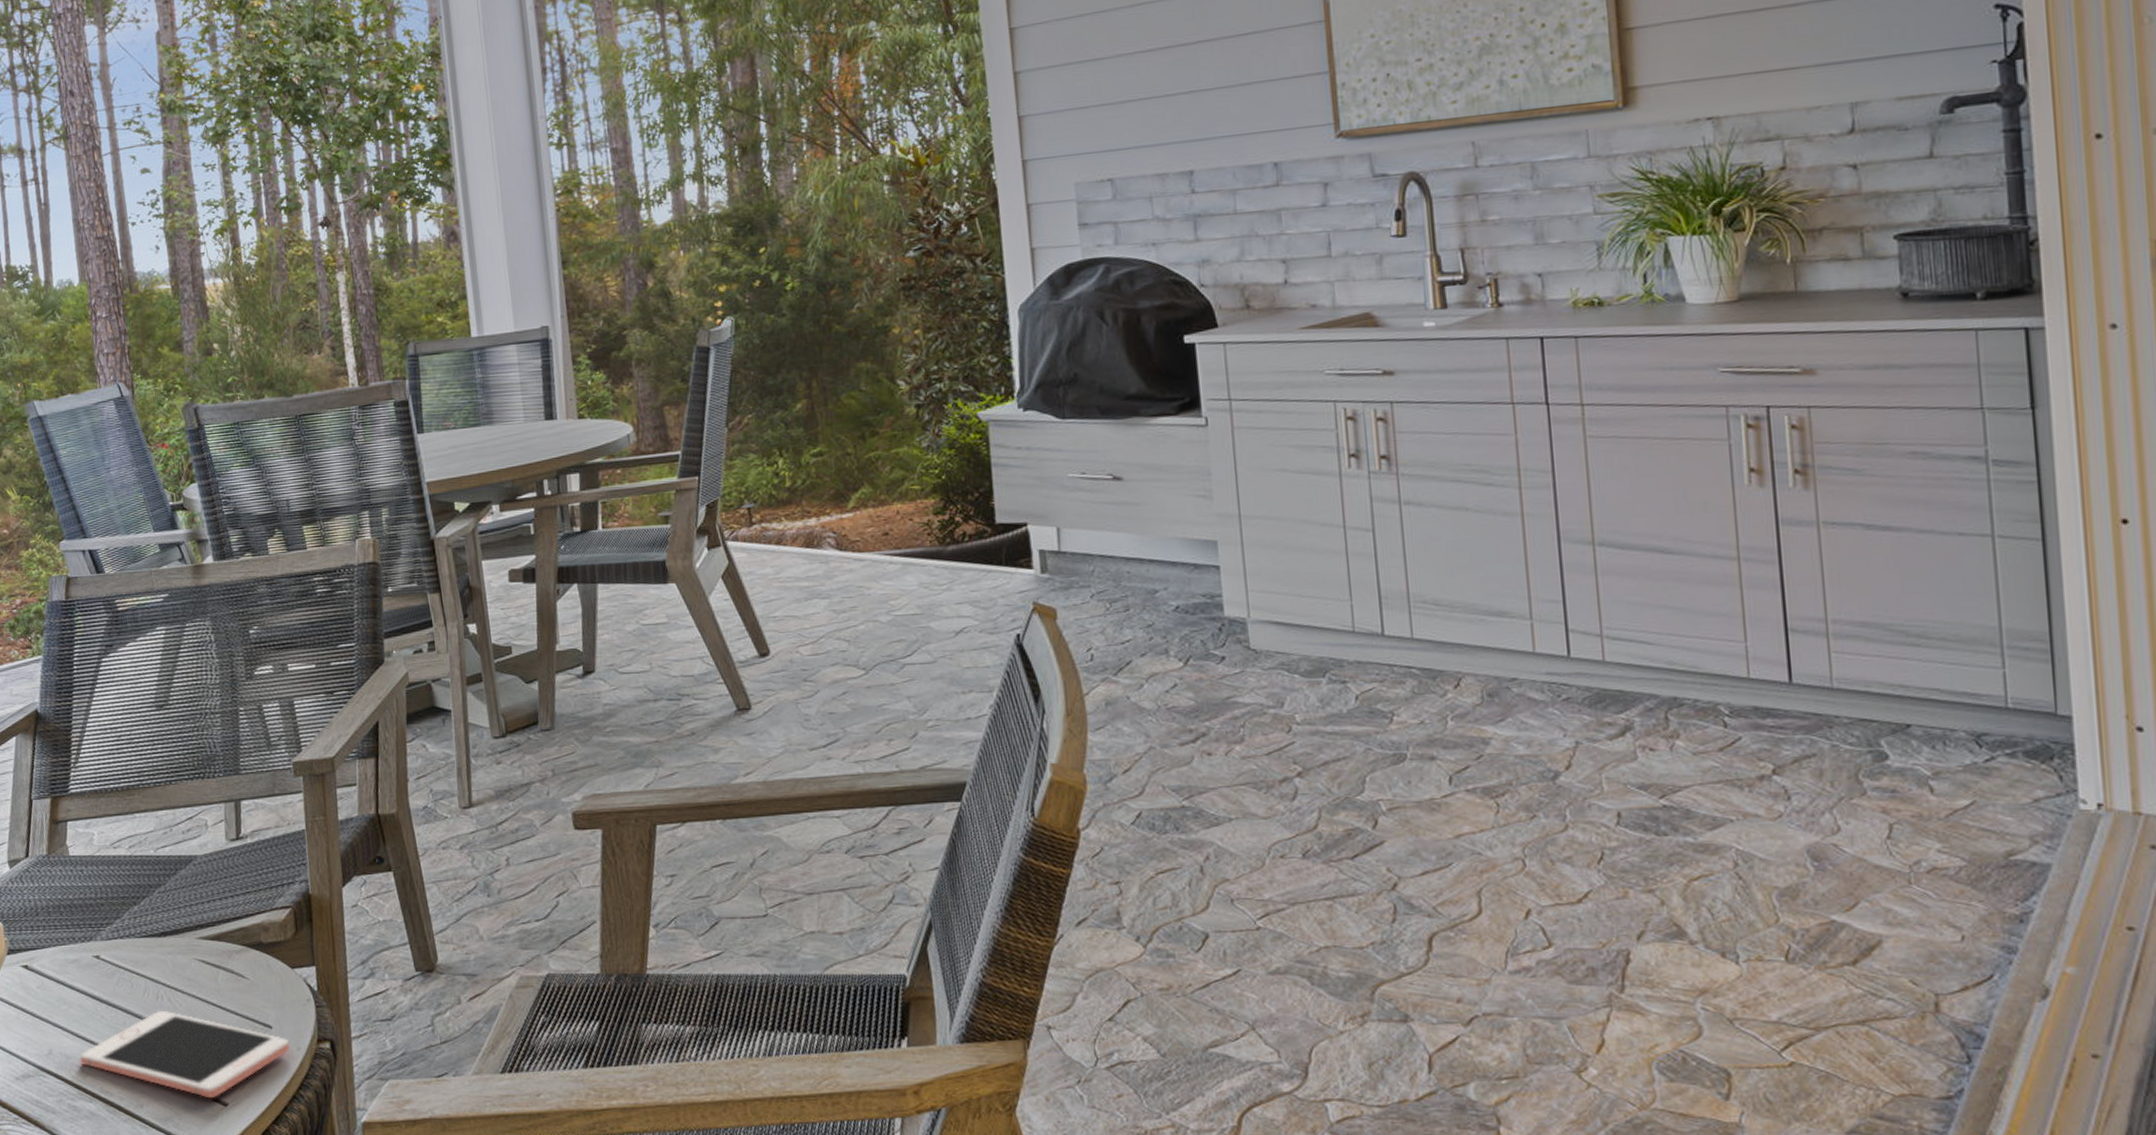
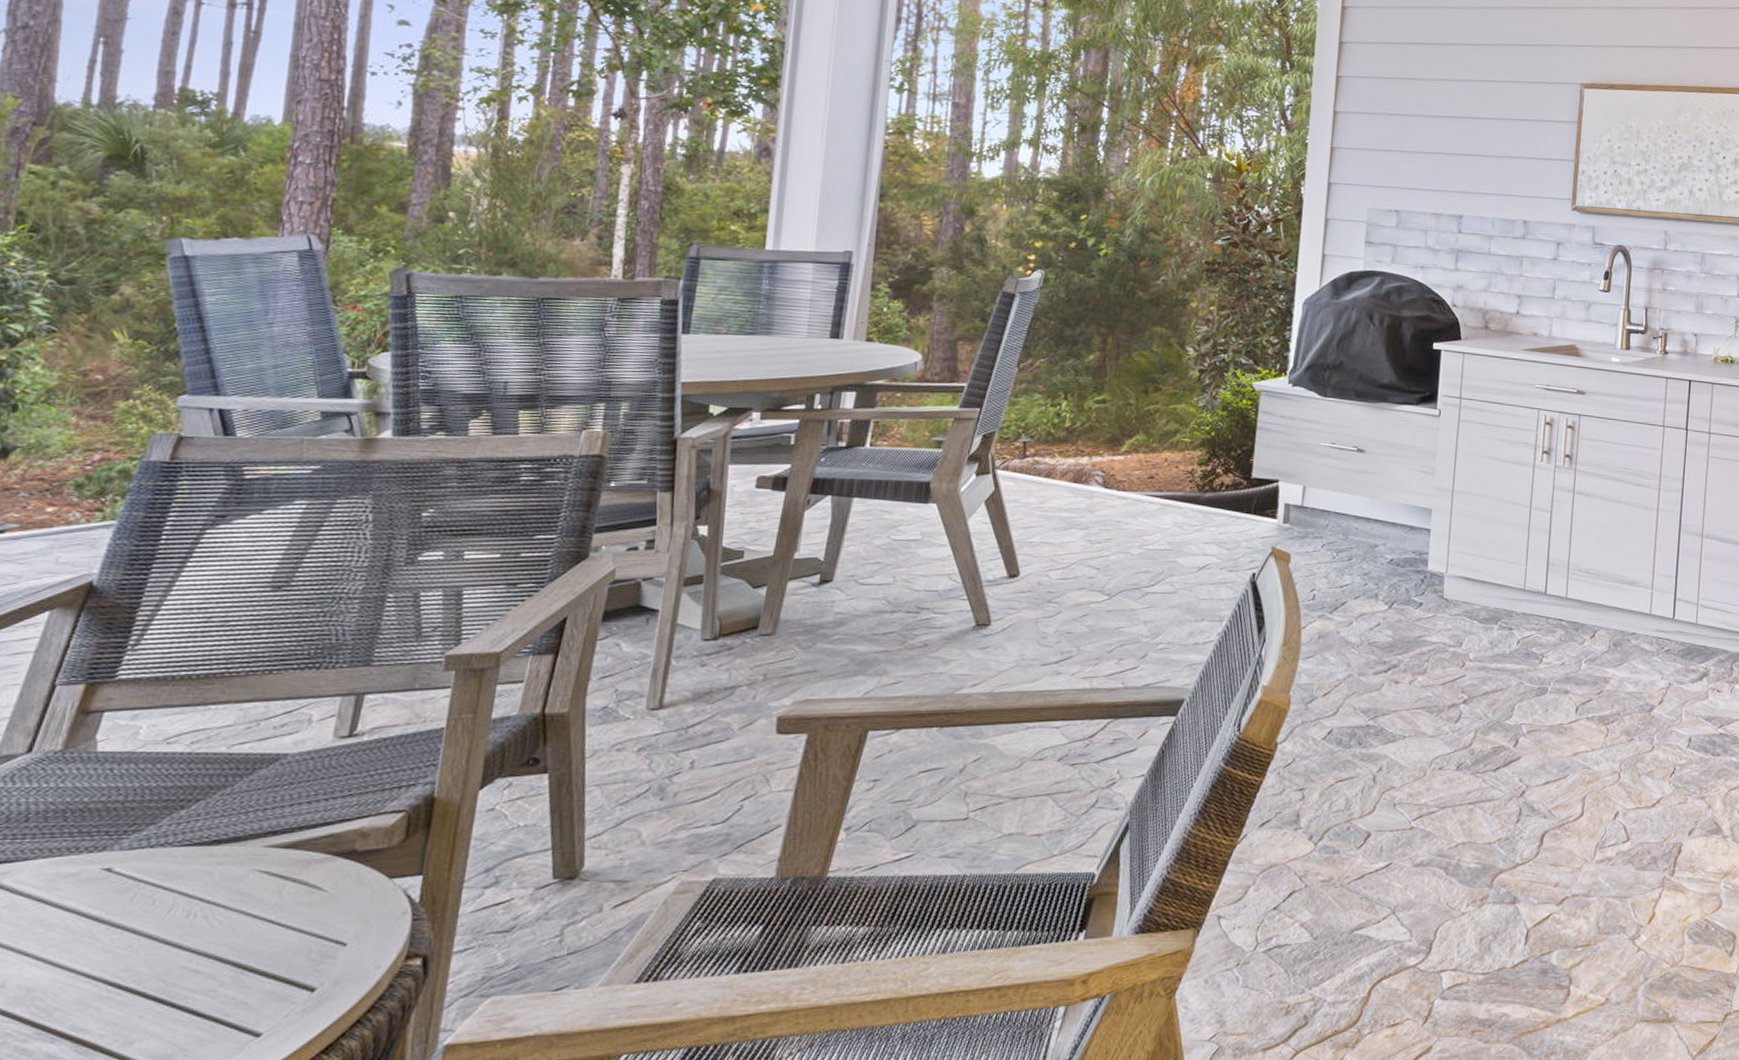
cell phone: present [79,1010,290,1099] -> none [47,929,366,1030]

